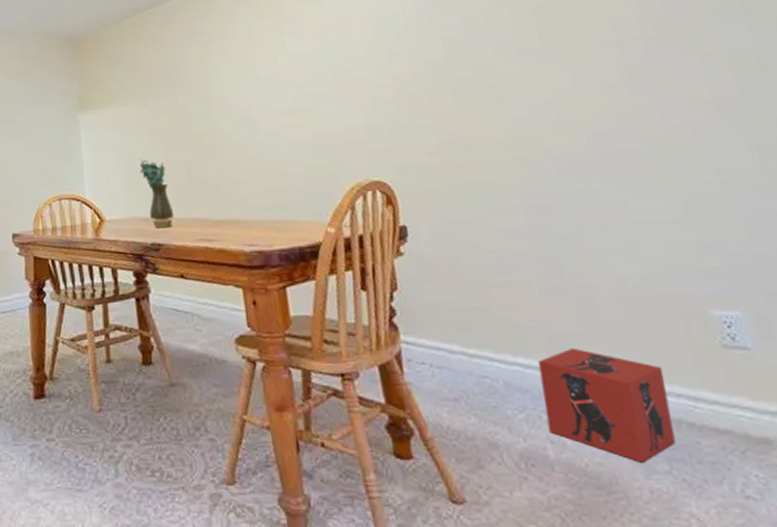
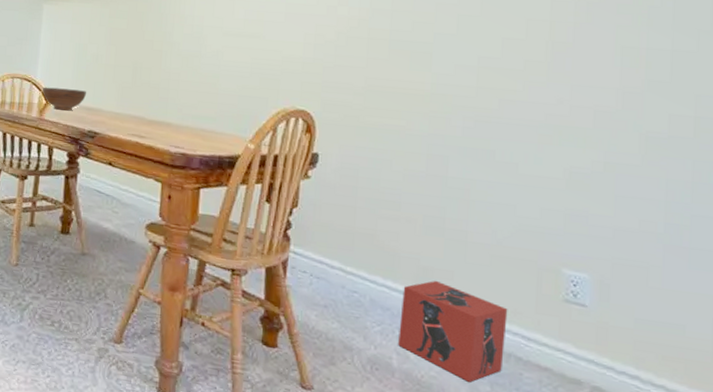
bowl: none [93,200,142,226] -> present [42,87,86,111]
vase: present [139,159,175,229] -> none [90,53,114,120]

